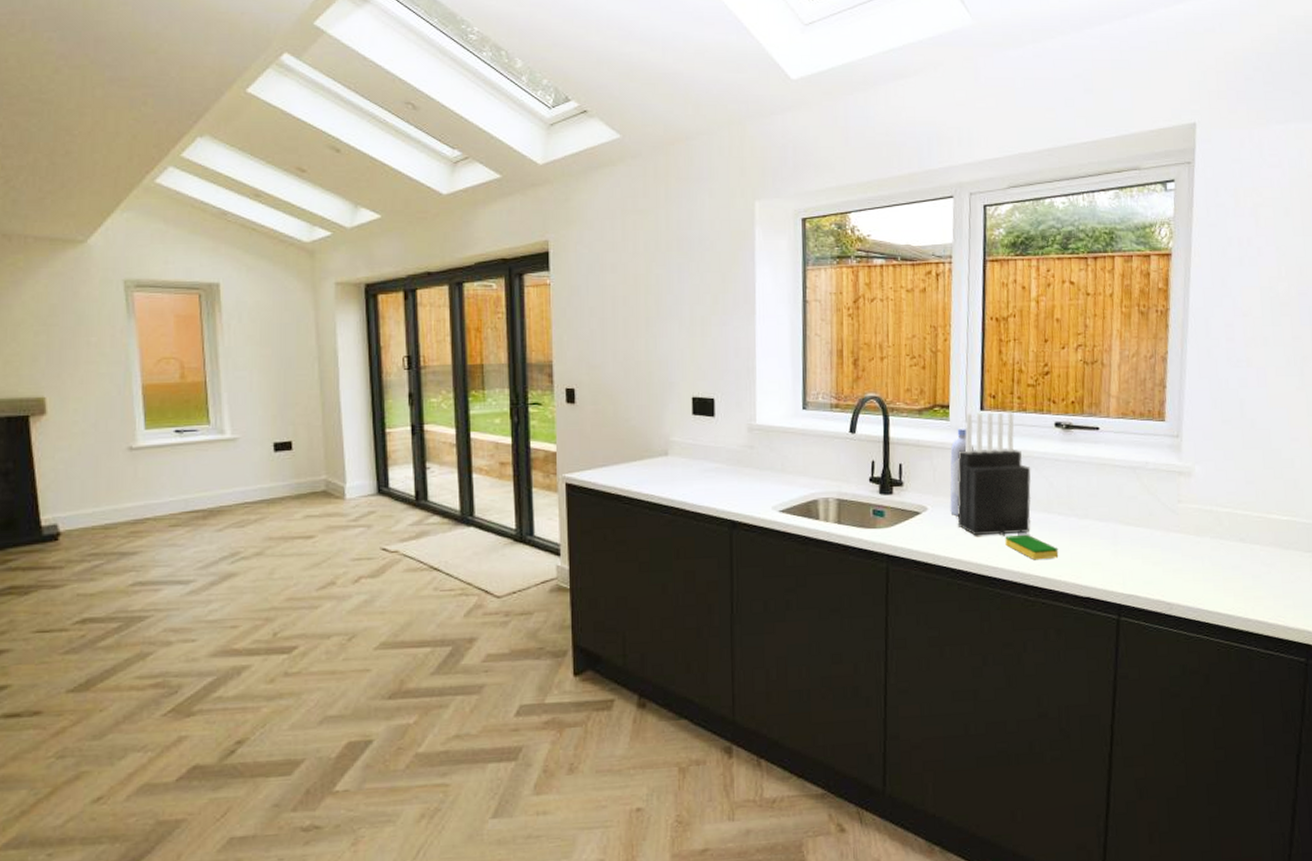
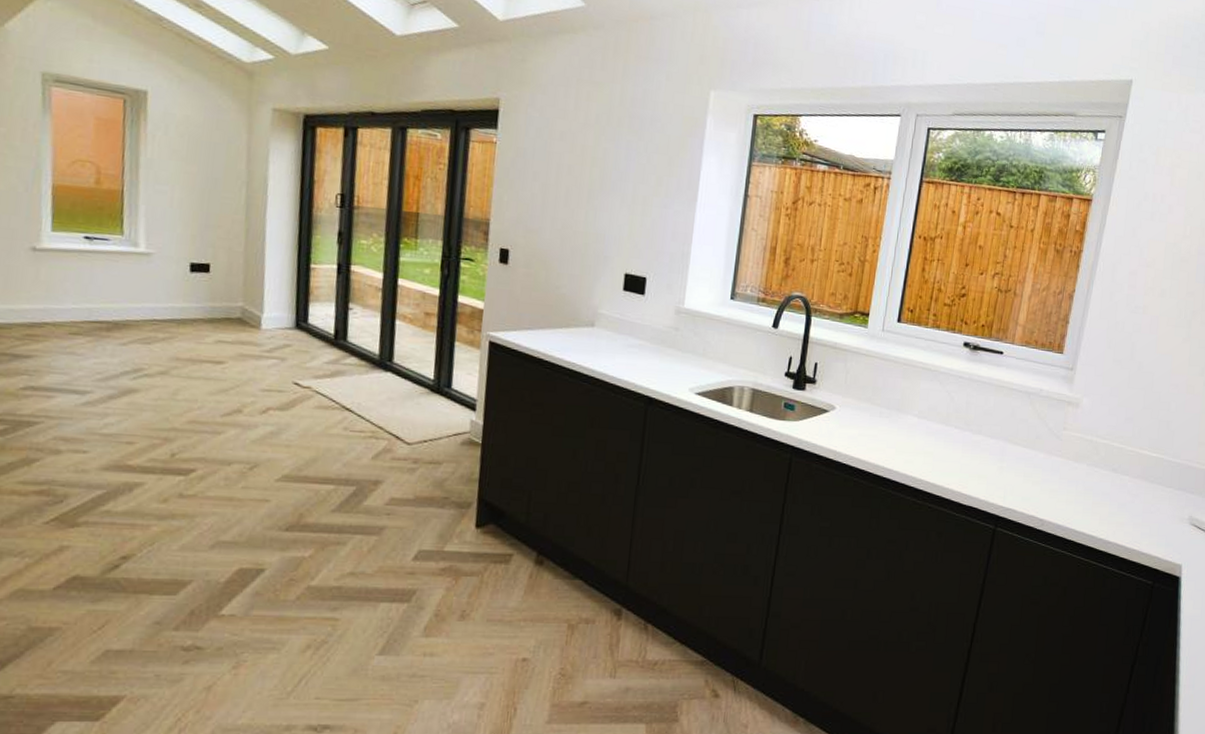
bottle: present [950,428,973,517] -> none [856,336,886,419]
knife block: present [957,411,1031,536] -> none [861,323,936,442]
dish sponge: present [1005,535,1059,561] -> none [903,442,950,468]

